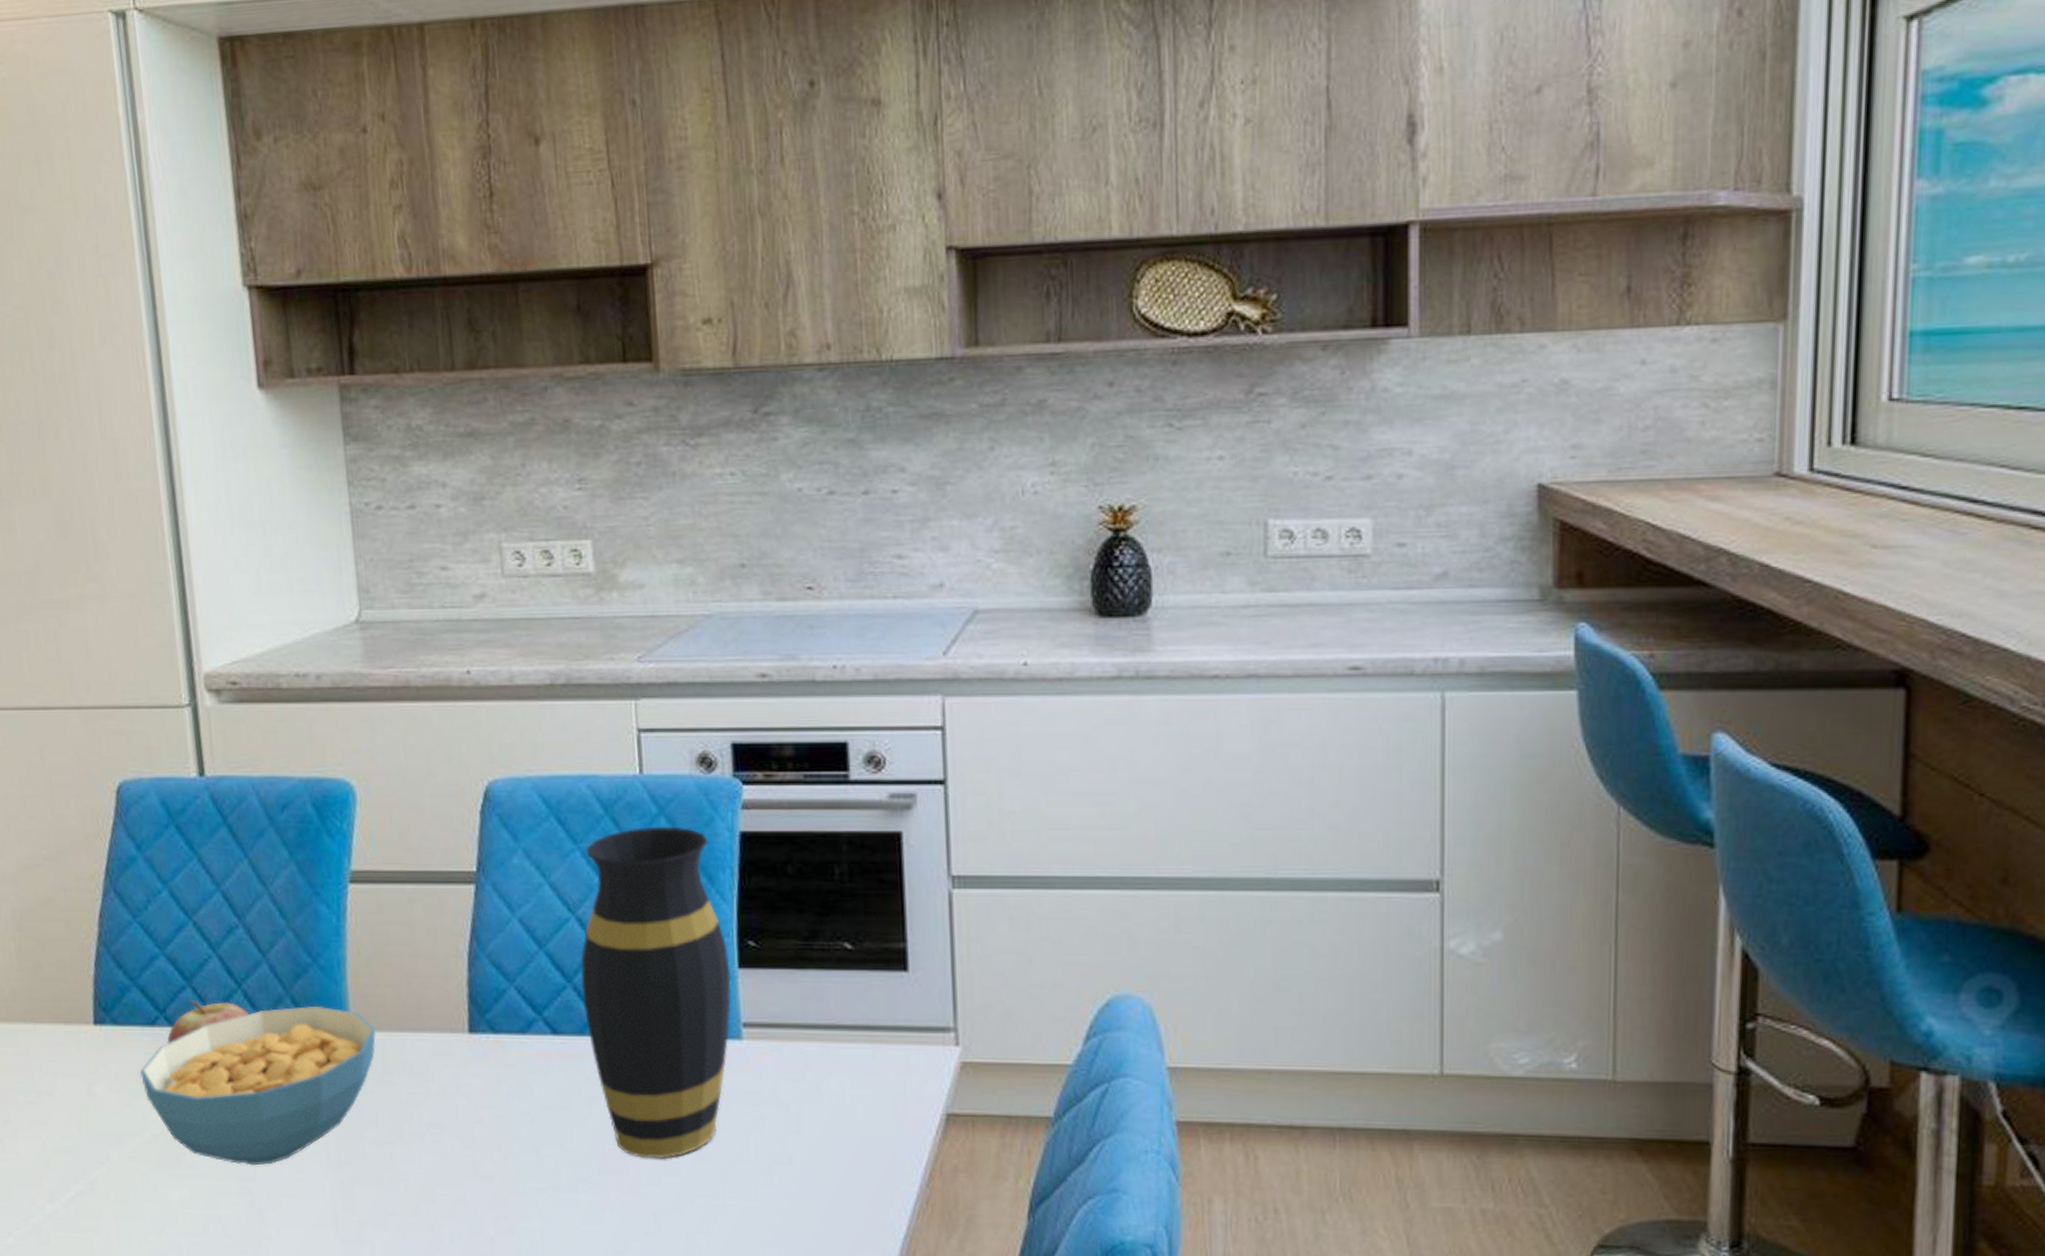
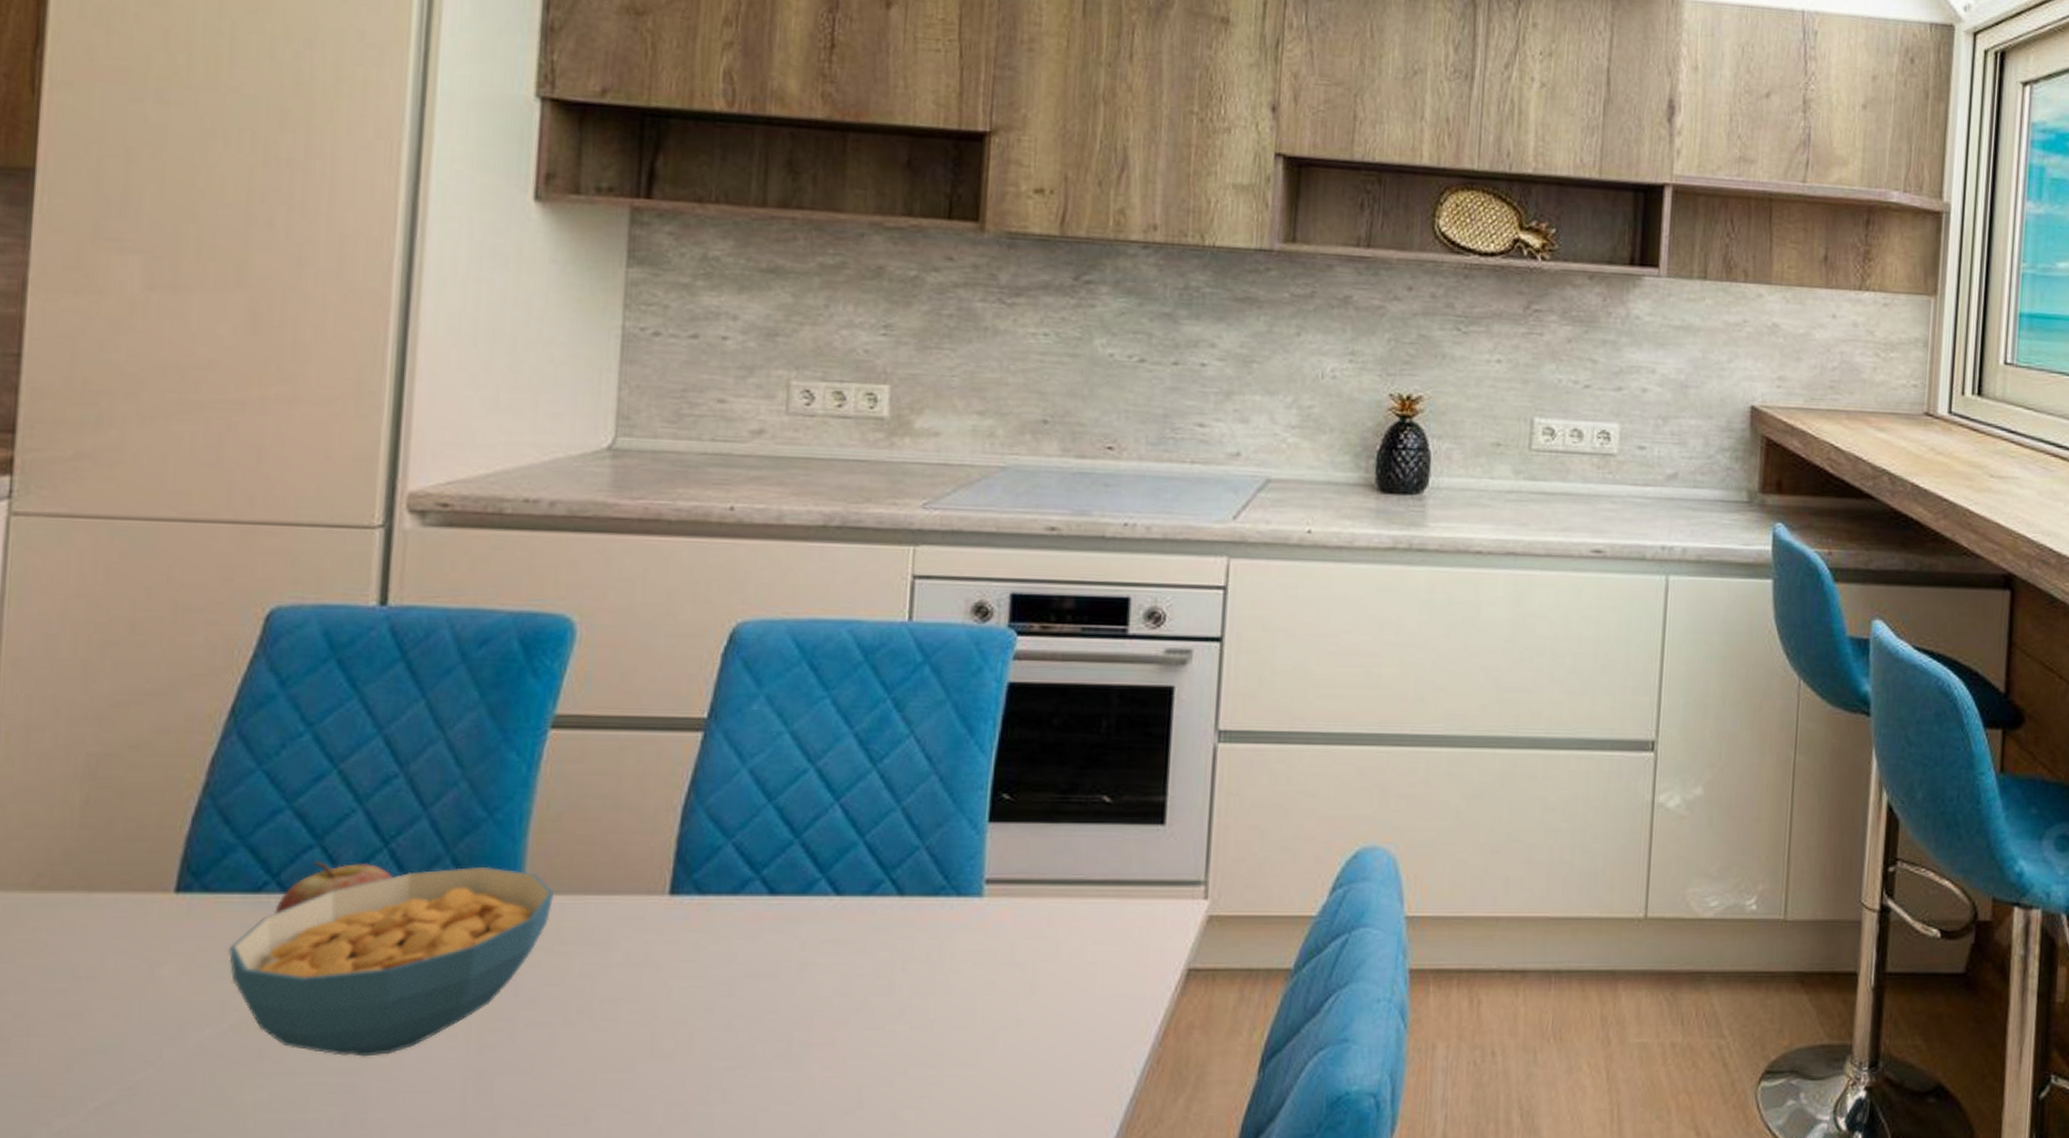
vase: present [581,826,732,1159] -> none [809,675,980,1029]

